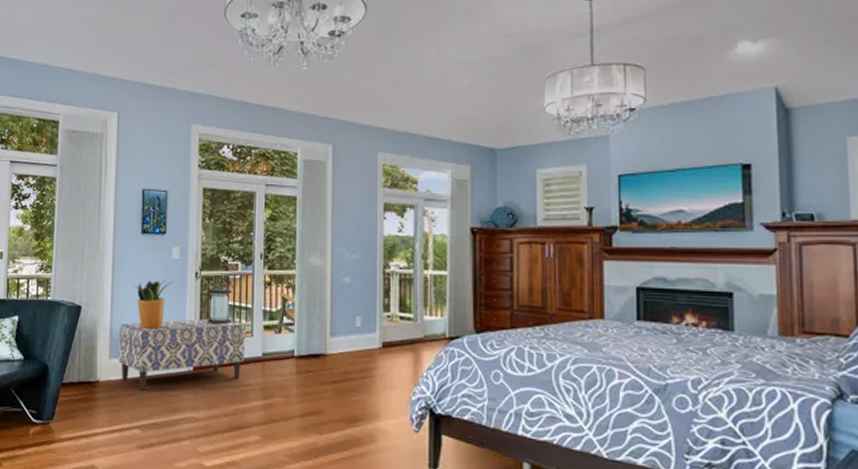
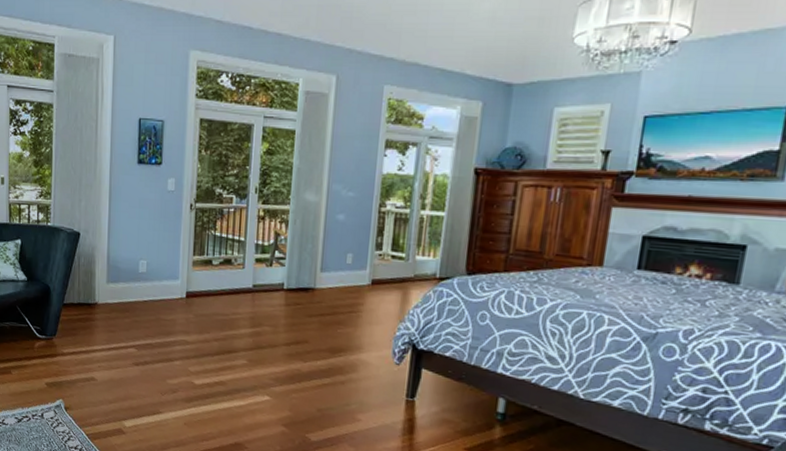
bench: present [118,319,245,391] -> none [115,249,237,314]
potted plant: present [133,279,174,329] -> none [129,210,169,258]
lantern: present [207,283,234,324] -> none [200,215,227,256]

